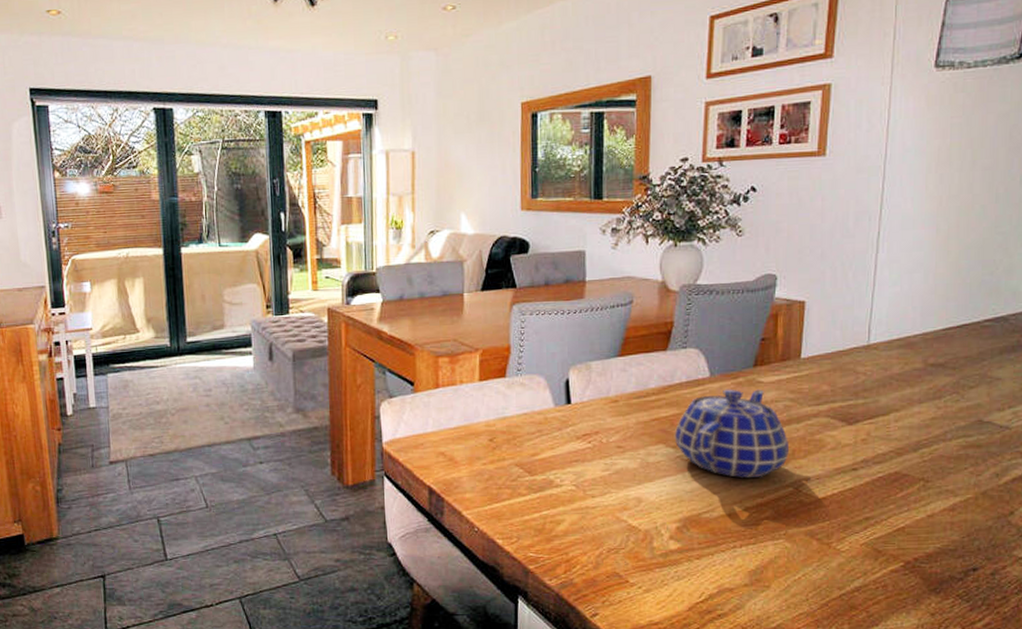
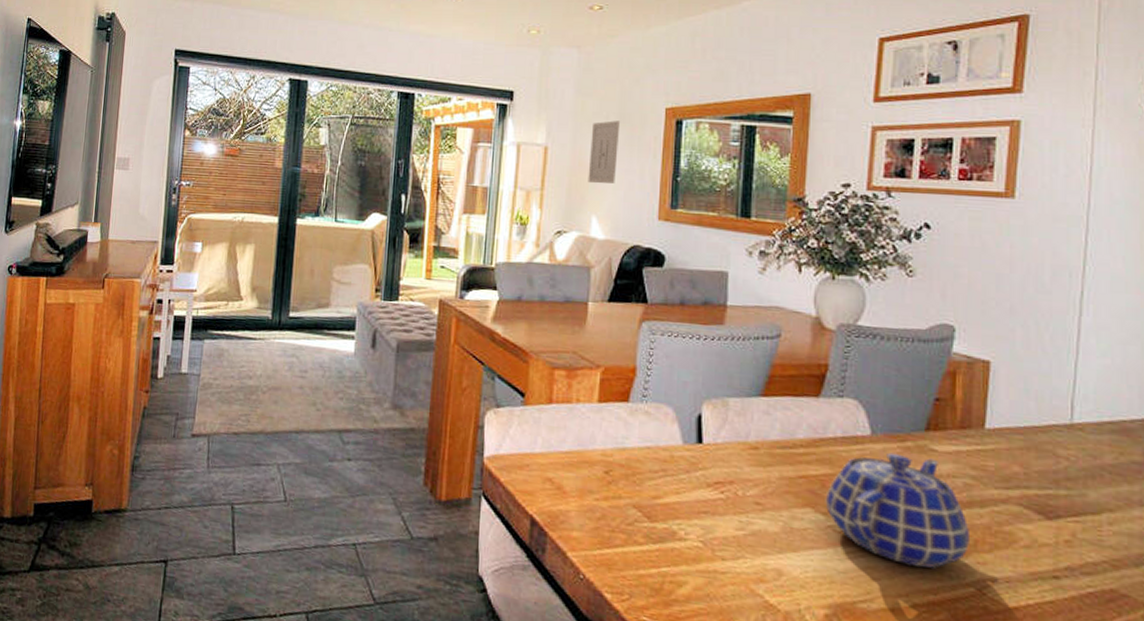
wall art: none [454,119,481,183] -> present [588,120,621,184]

